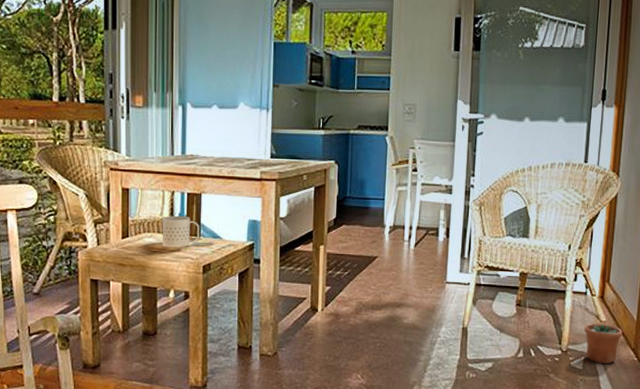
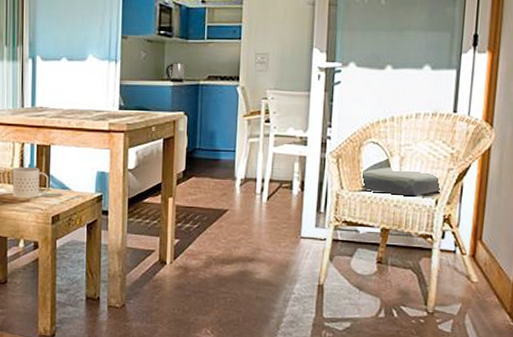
kettle: none [316,111,336,132] -> present [165,61,186,83]
cushion: none [500,213,575,241] -> present [360,166,443,196]
planter: present [583,323,623,364] -> none [452,283,497,328]

